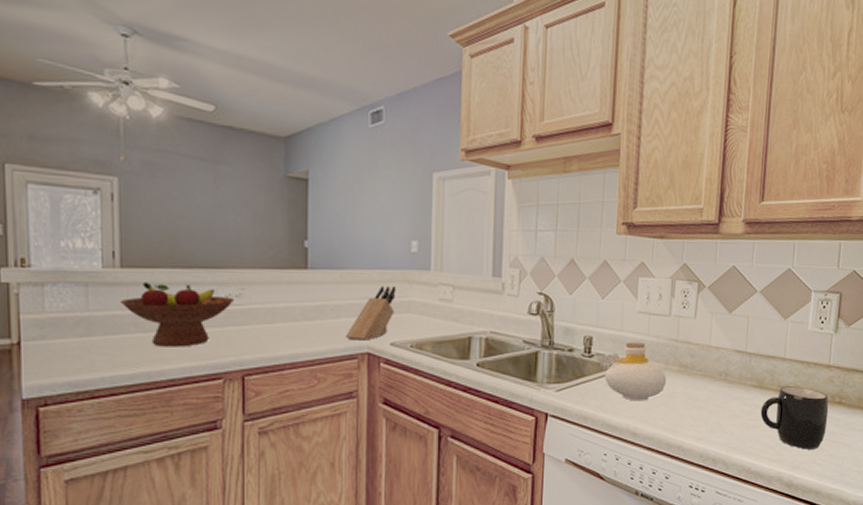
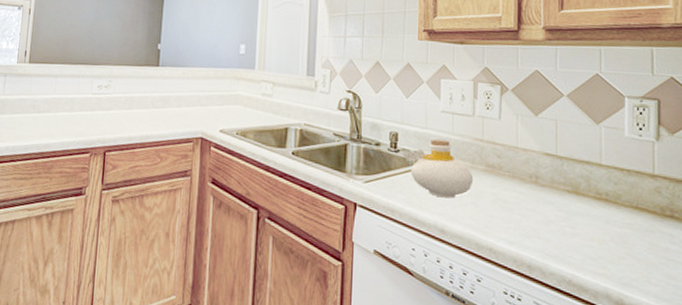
fruit bowl: present [119,282,234,347] -> none [25,74,104,126]
knife block: present [345,286,396,341] -> none [184,81,227,127]
mug: present [760,386,829,449] -> none [578,194,659,266]

